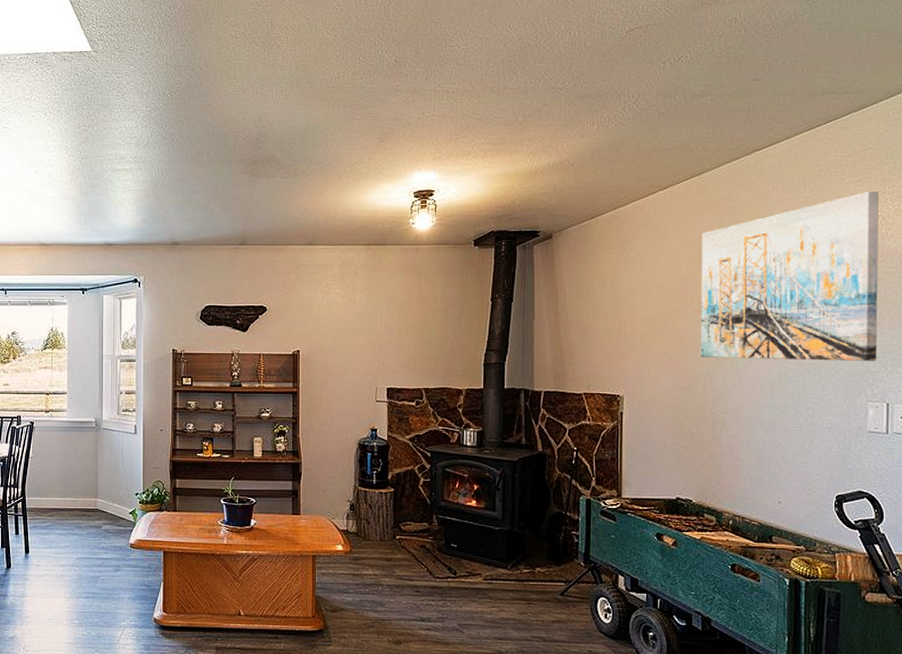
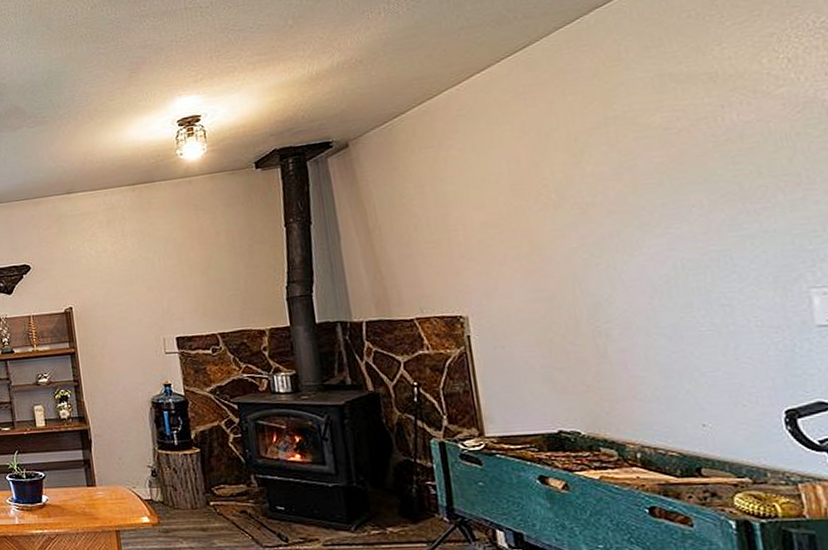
wall art: present [700,190,878,361] -> none [539,28,813,260]

